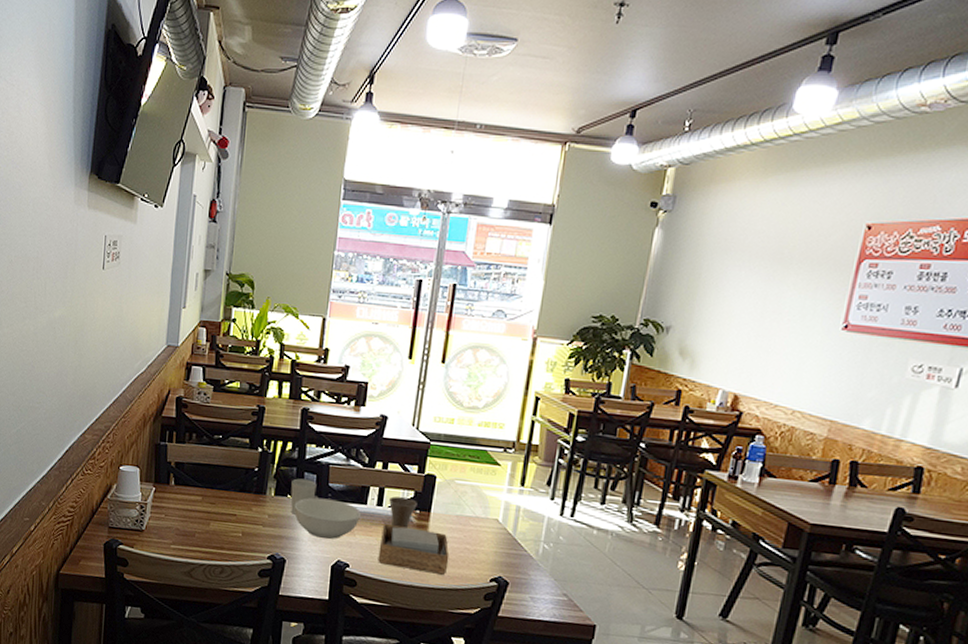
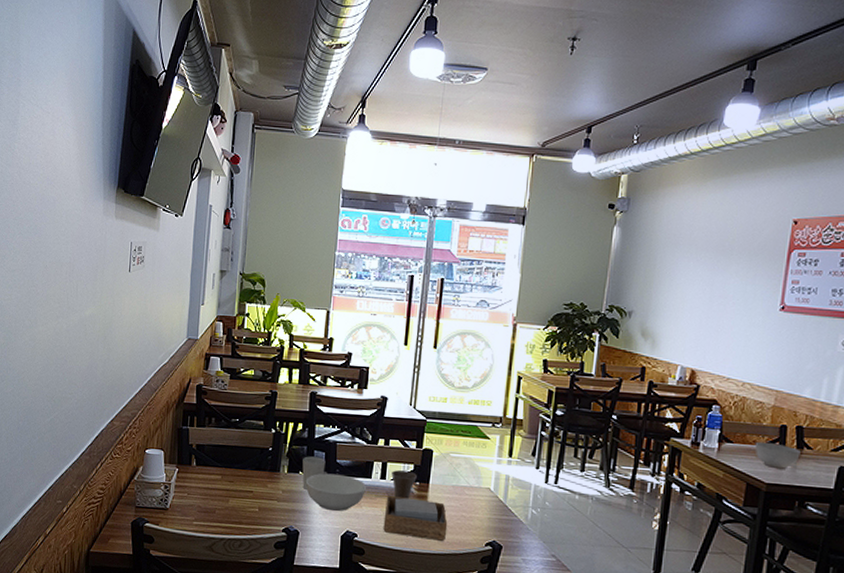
bowl: none [800,477,853,508] -> present [754,441,801,469]

